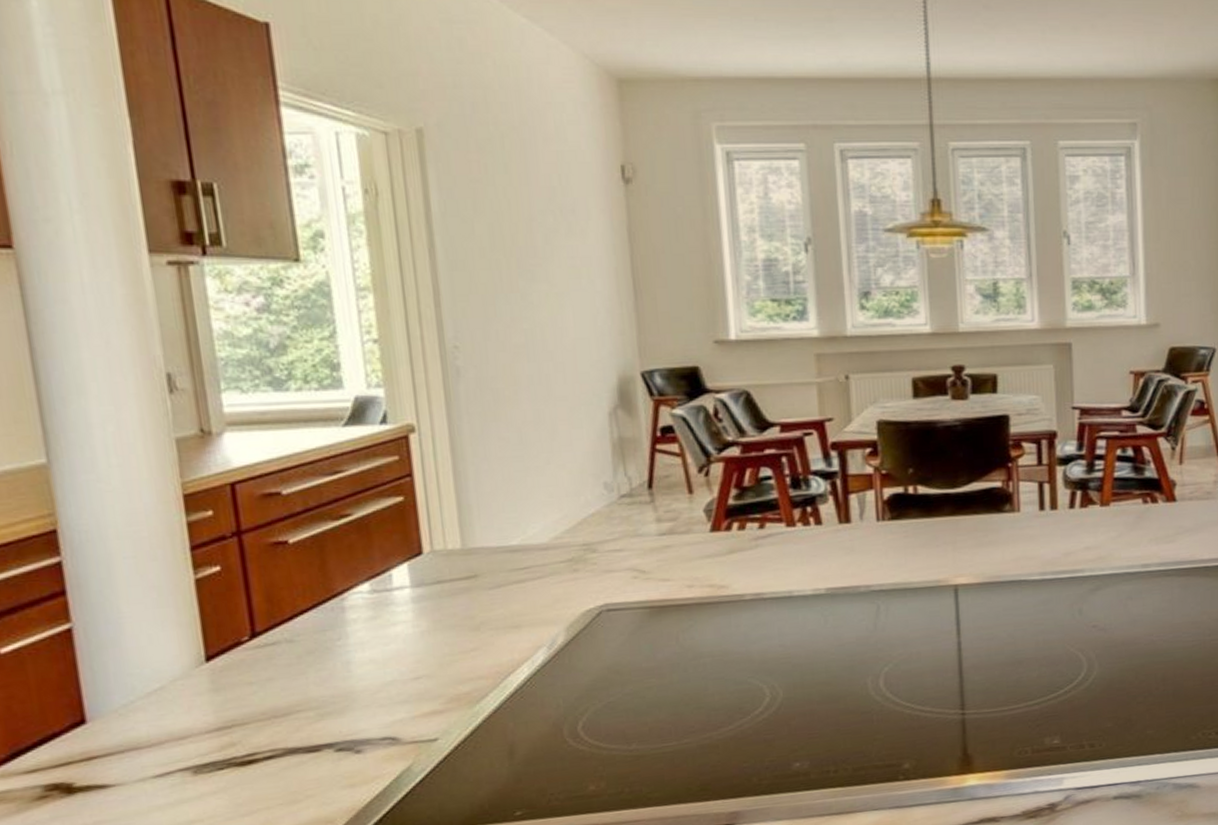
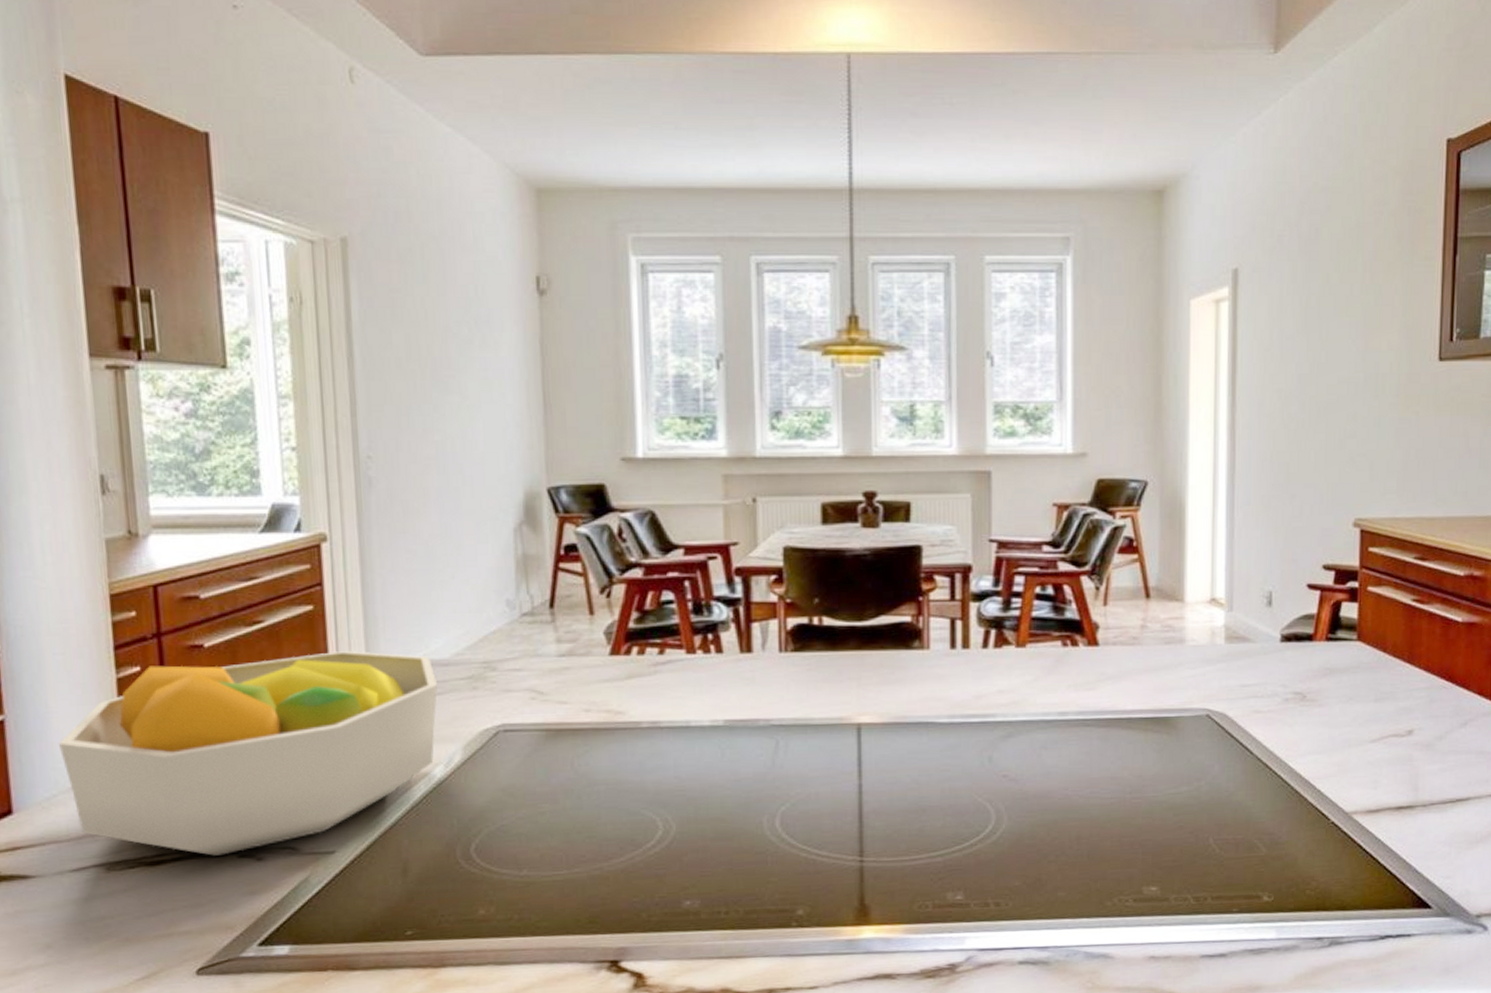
fruit bowl: none [133,539,537,752] -> present [58,651,437,856]

